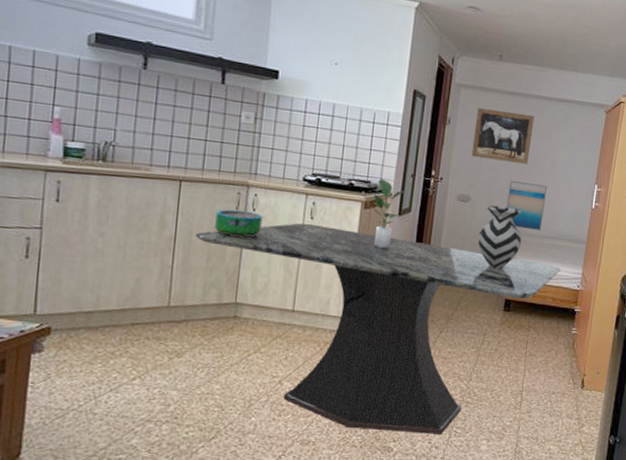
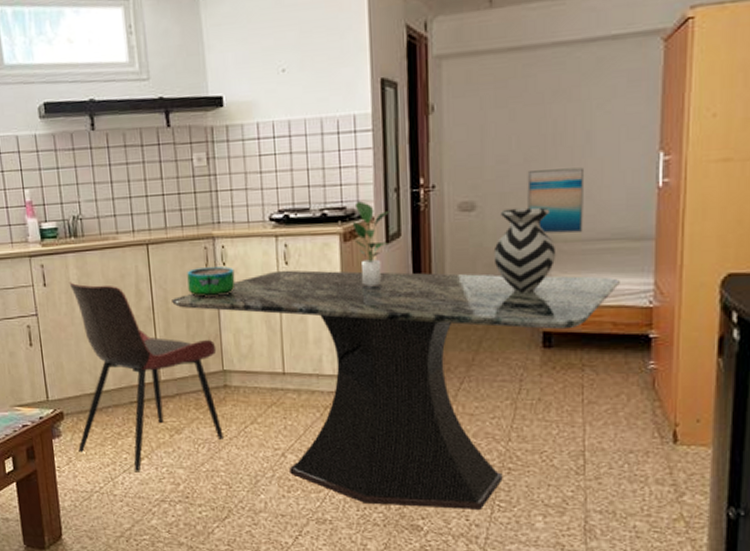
dining chair: none [61,202,233,392] -> present [69,282,223,473]
wall art: present [471,108,535,164] -> none [467,72,552,150]

